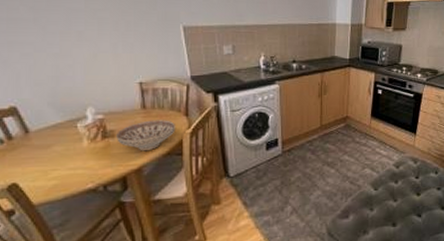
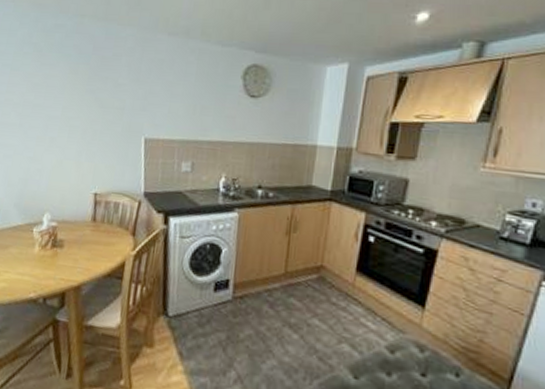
decorative bowl: present [117,120,175,152] -> none [64,234,121,269]

